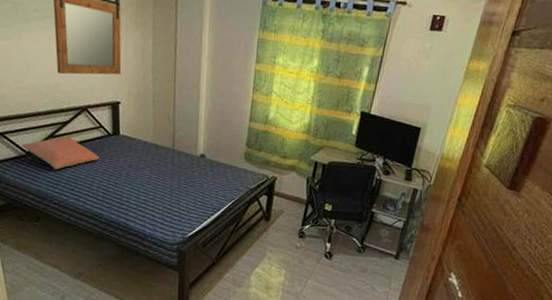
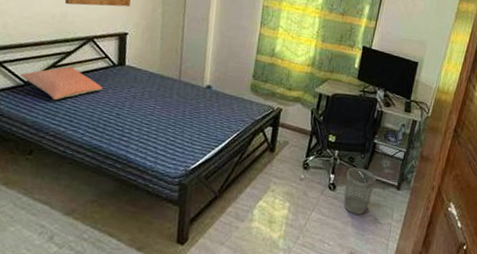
wastebasket: none [340,236,374,283] -> present [343,167,377,215]

